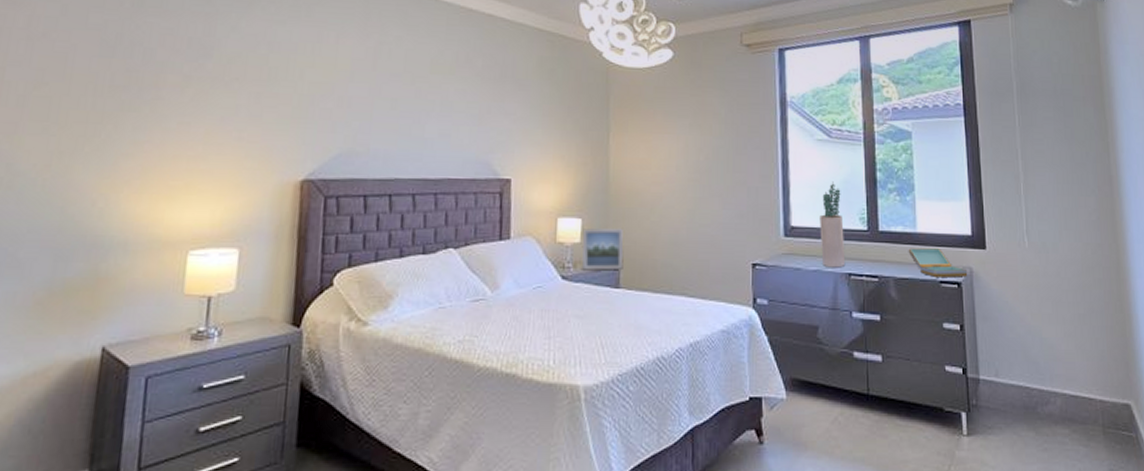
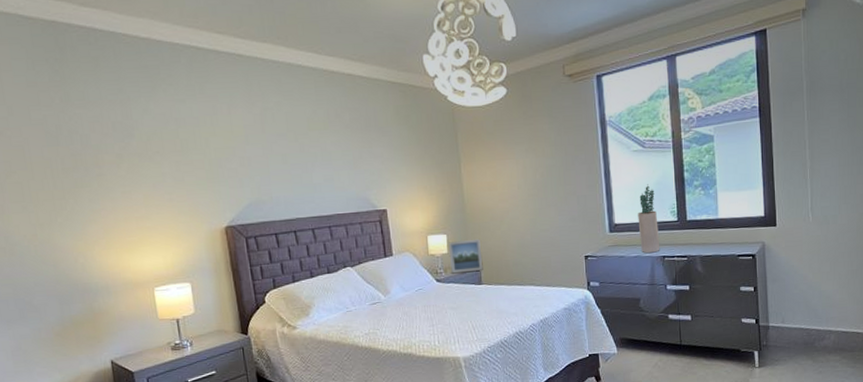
jewelry box: present [908,248,968,278] -> none [711,229,761,252]

